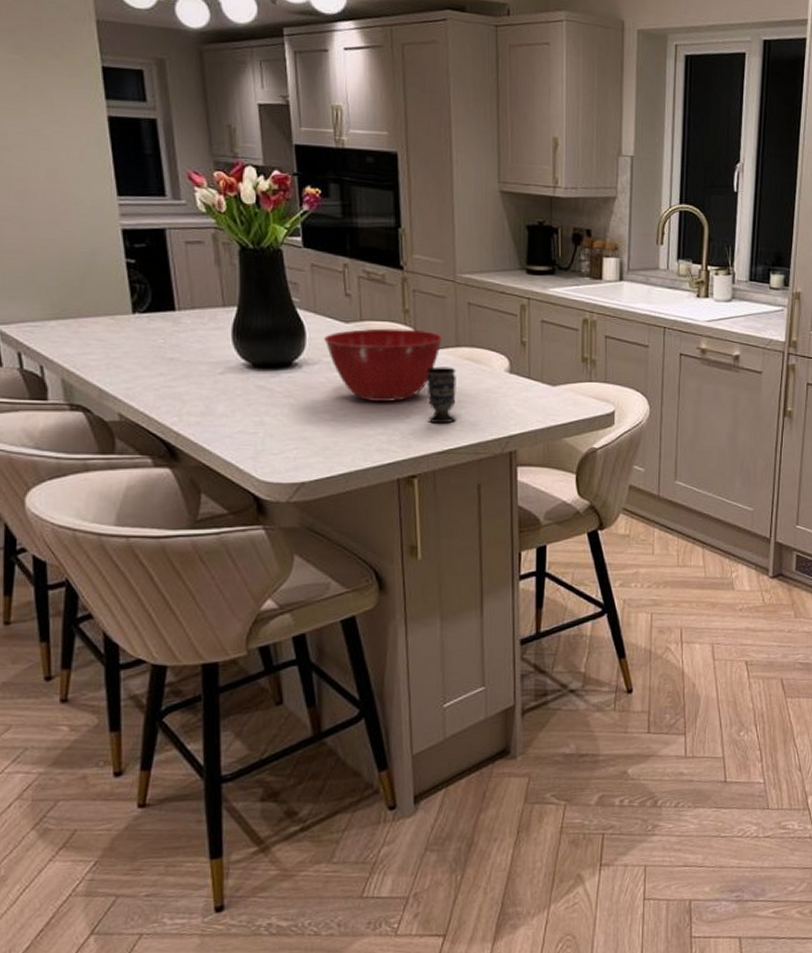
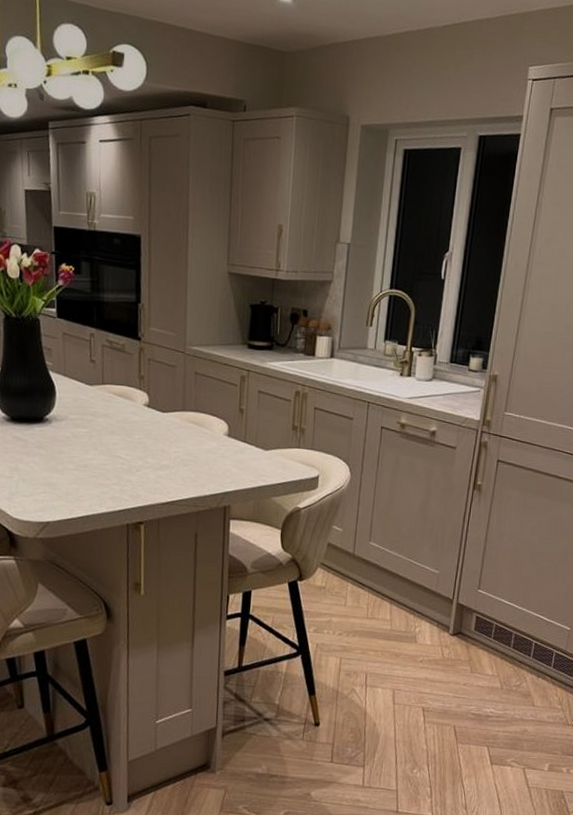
mixing bowl: present [324,328,443,403] -> none [71,391,172,457]
cup: present [427,366,456,424] -> none [155,427,182,479]

